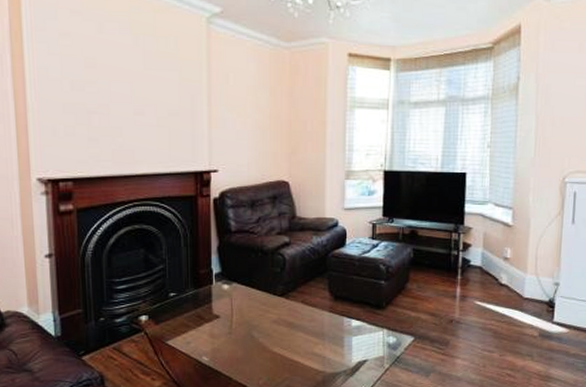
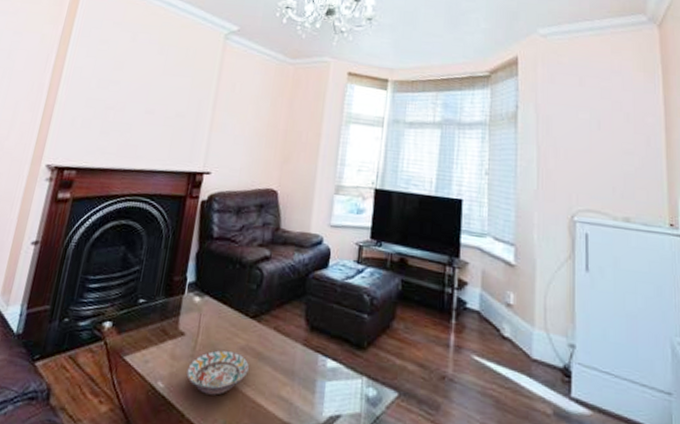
decorative bowl: none [228,324,283,360] -> present [186,349,249,396]

